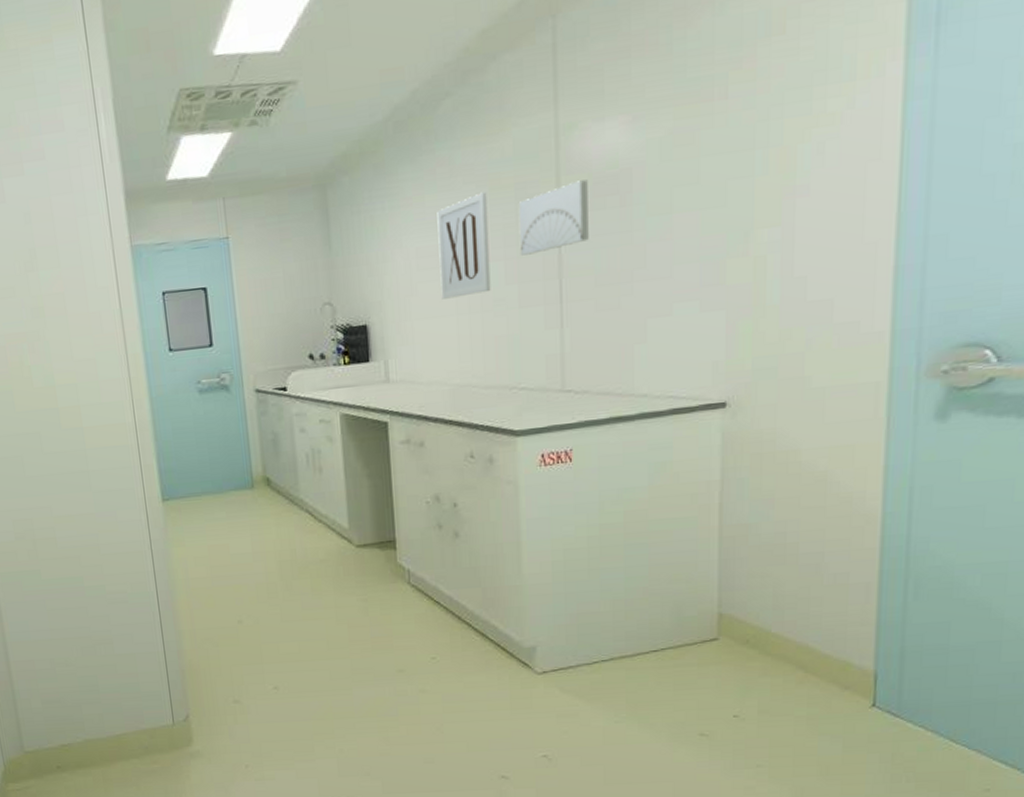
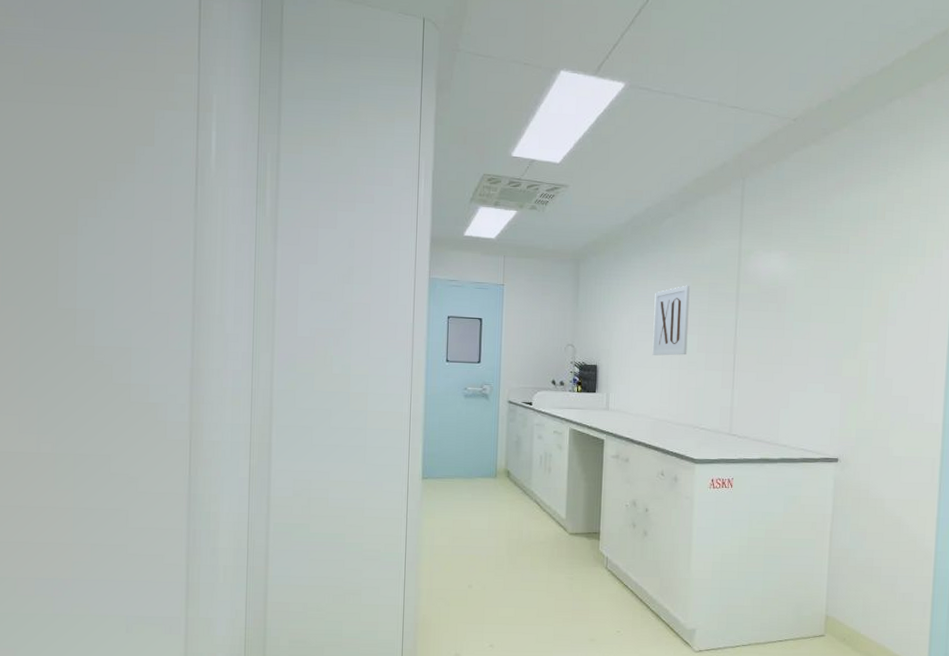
wall art: present [518,179,589,256] -> none [709,289,757,334]

